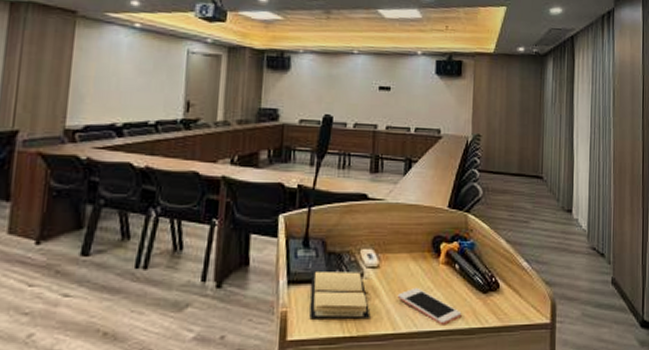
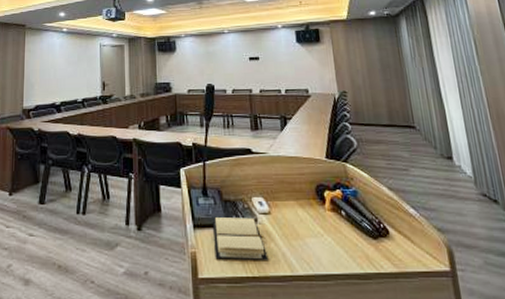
cell phone: present [397,287,462,326] -> none [290,232,355,269]

